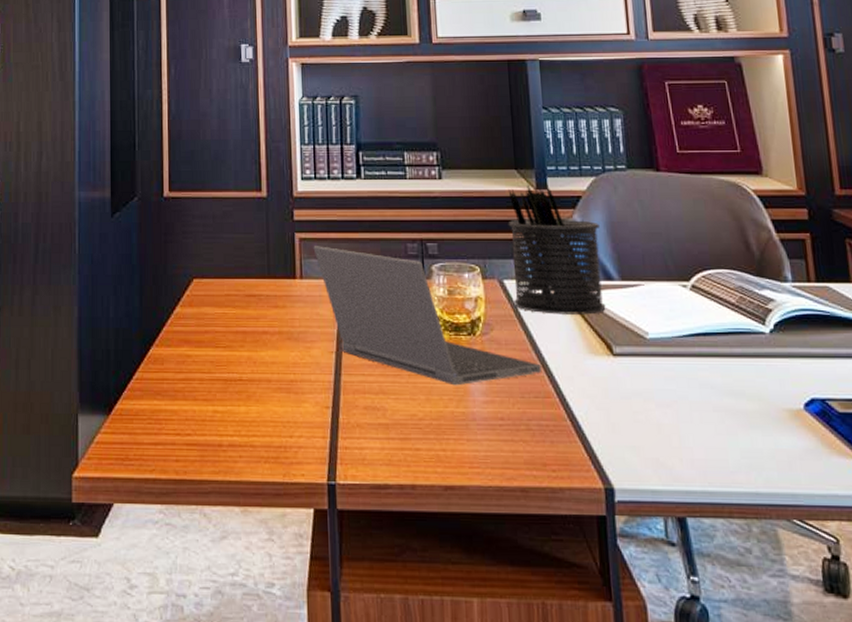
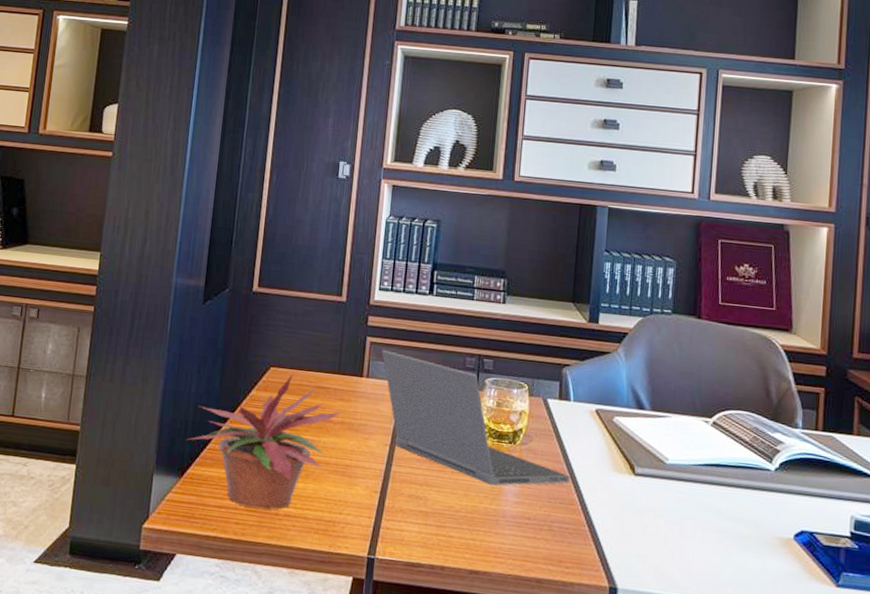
potted plant: none [110,282,278,441] -> present [186,372,342,510]
pen holder: present [508,183,606,315] -> none [554,316,641,438]

